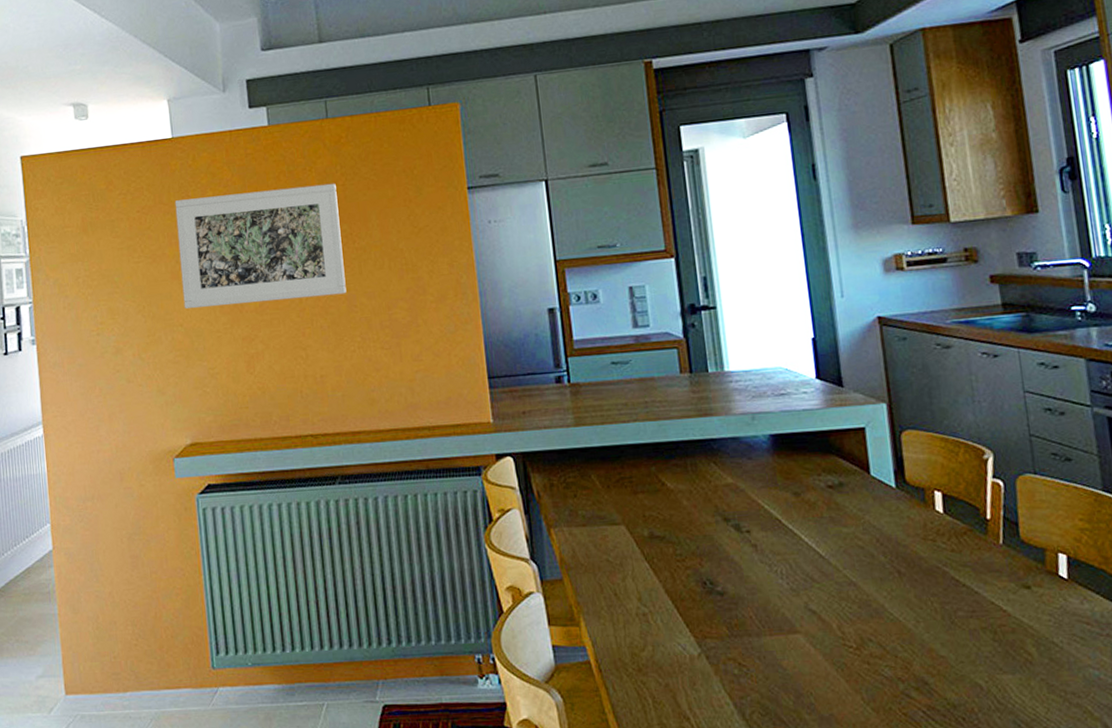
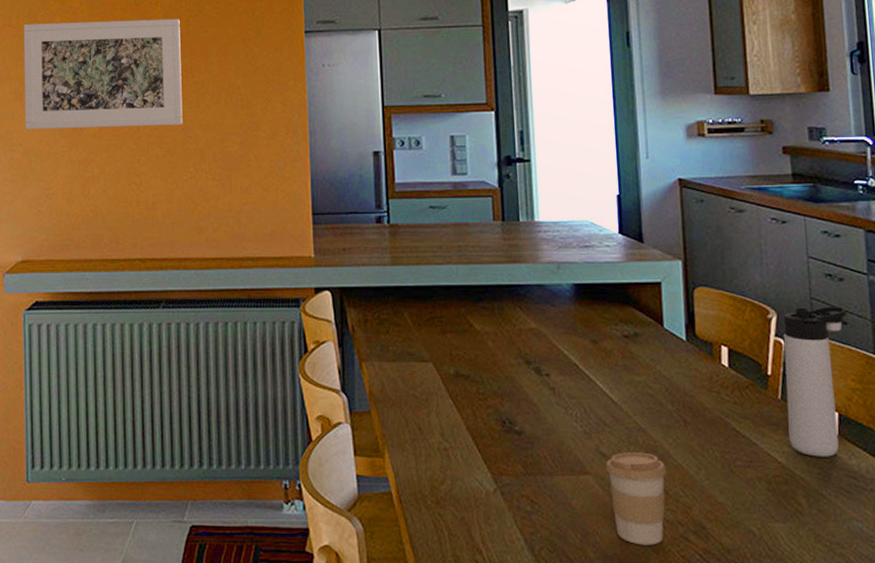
coffee cup: none [816,607,884,705] -> present [605,452,666,546]
thermos bottle: none [1000,441,1071,603] -> present [783,306,847,457]

